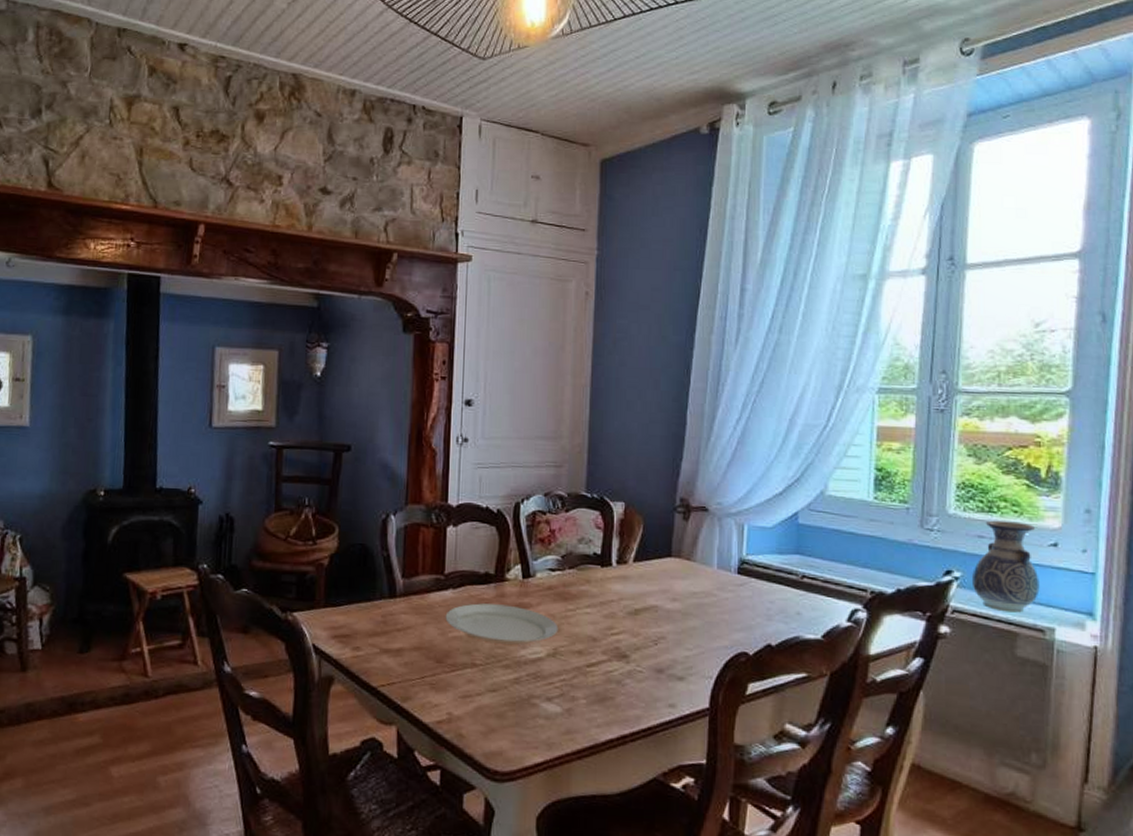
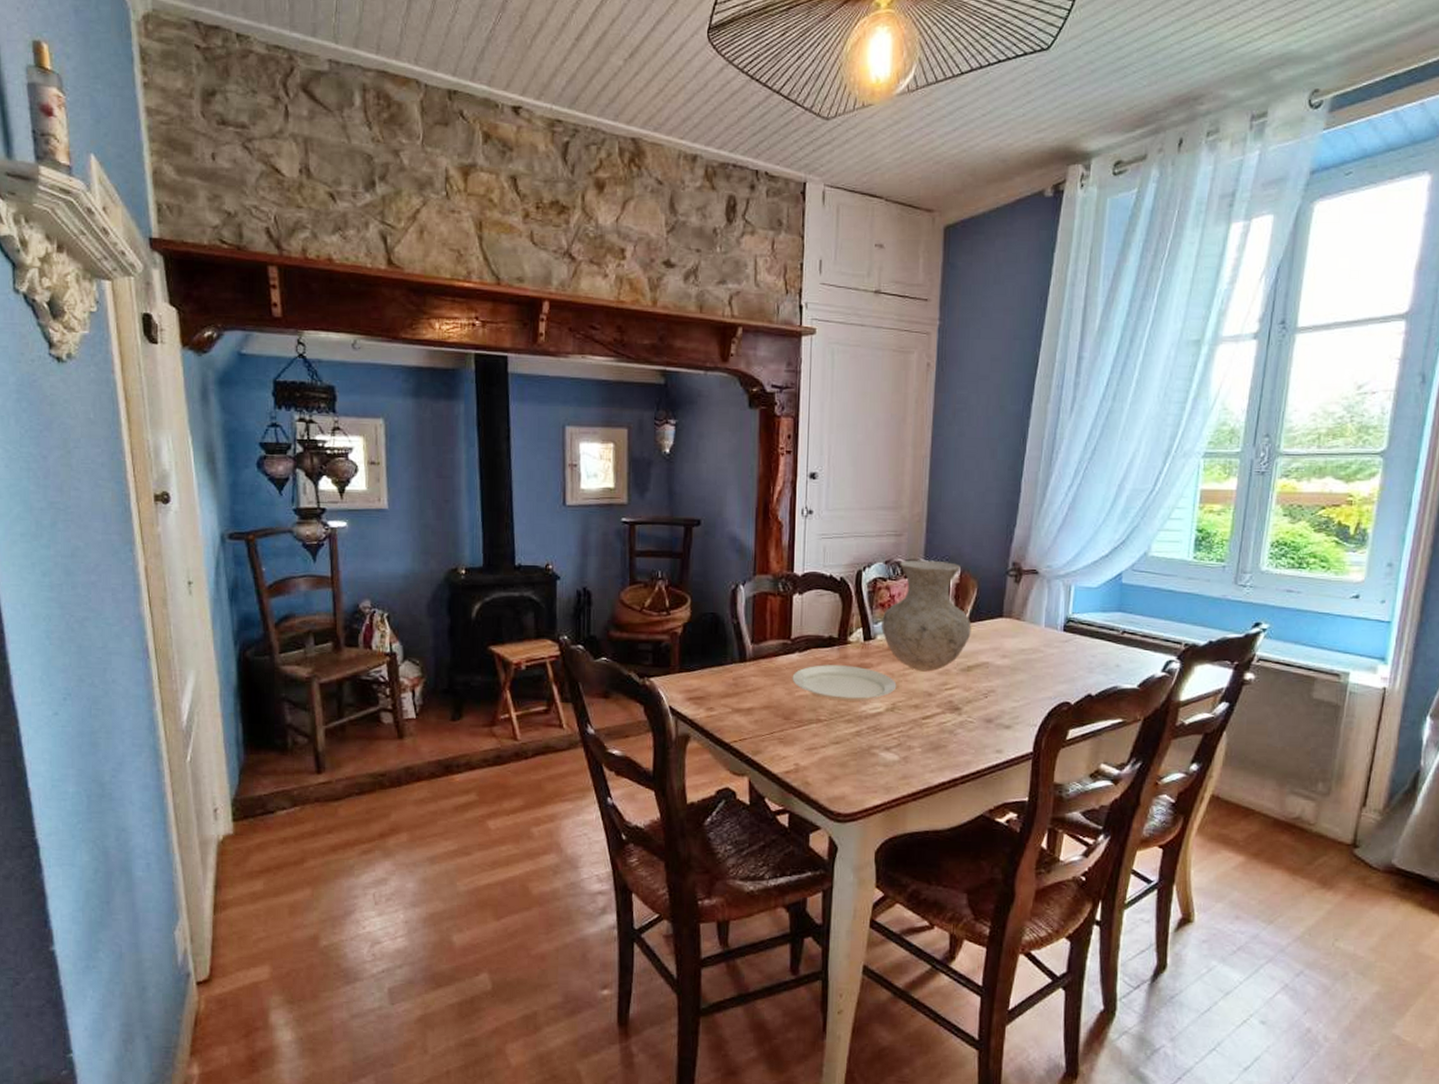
vase: none [541,493,638,614] -> present [881,560,972,672]
vase: present [971,520,1040,613] -> none [1277,575,1340,660]

